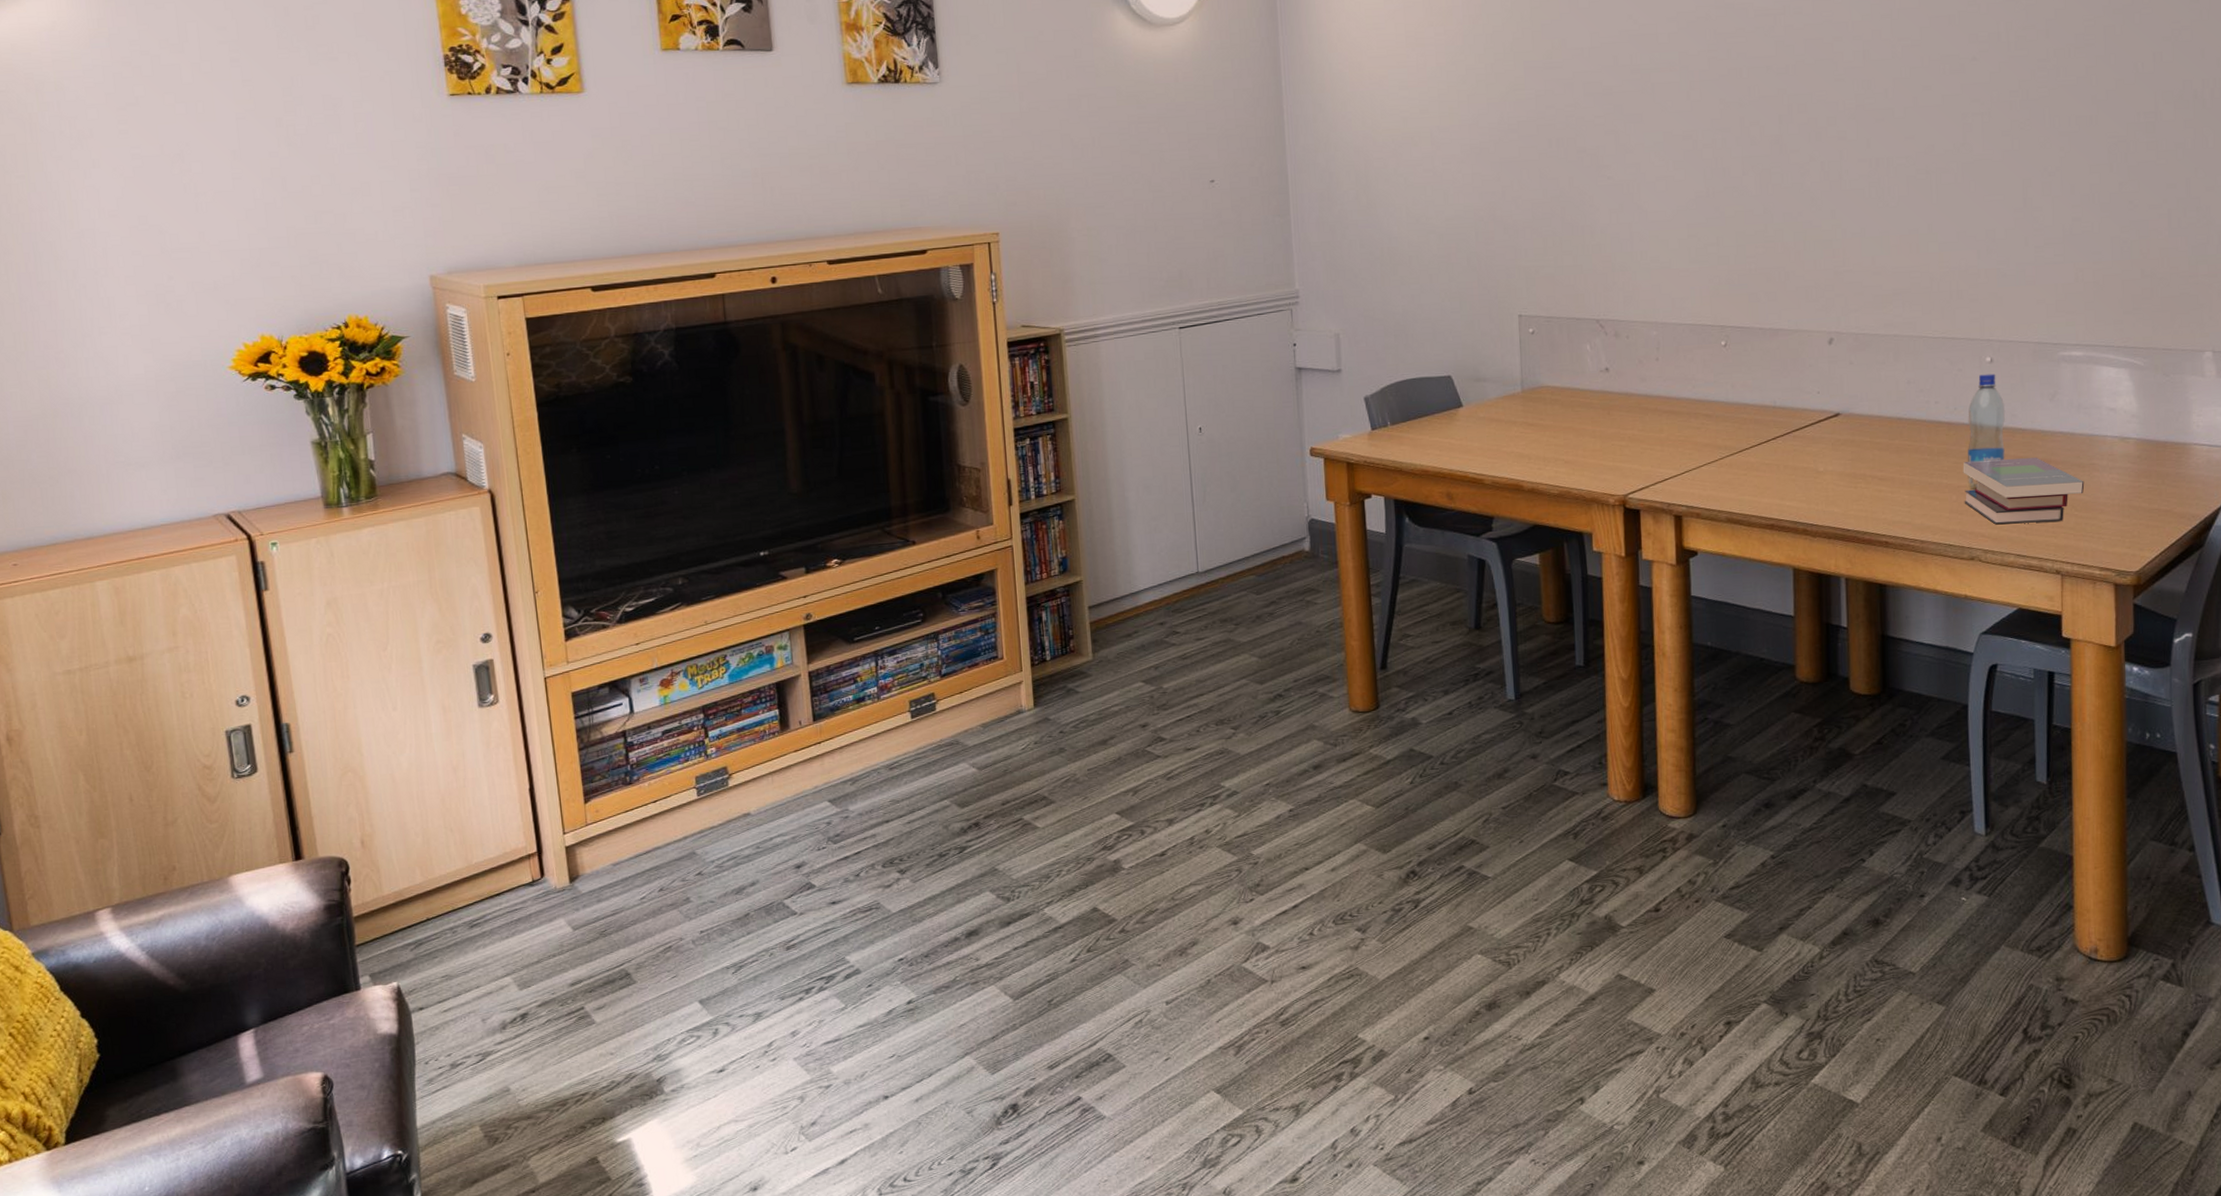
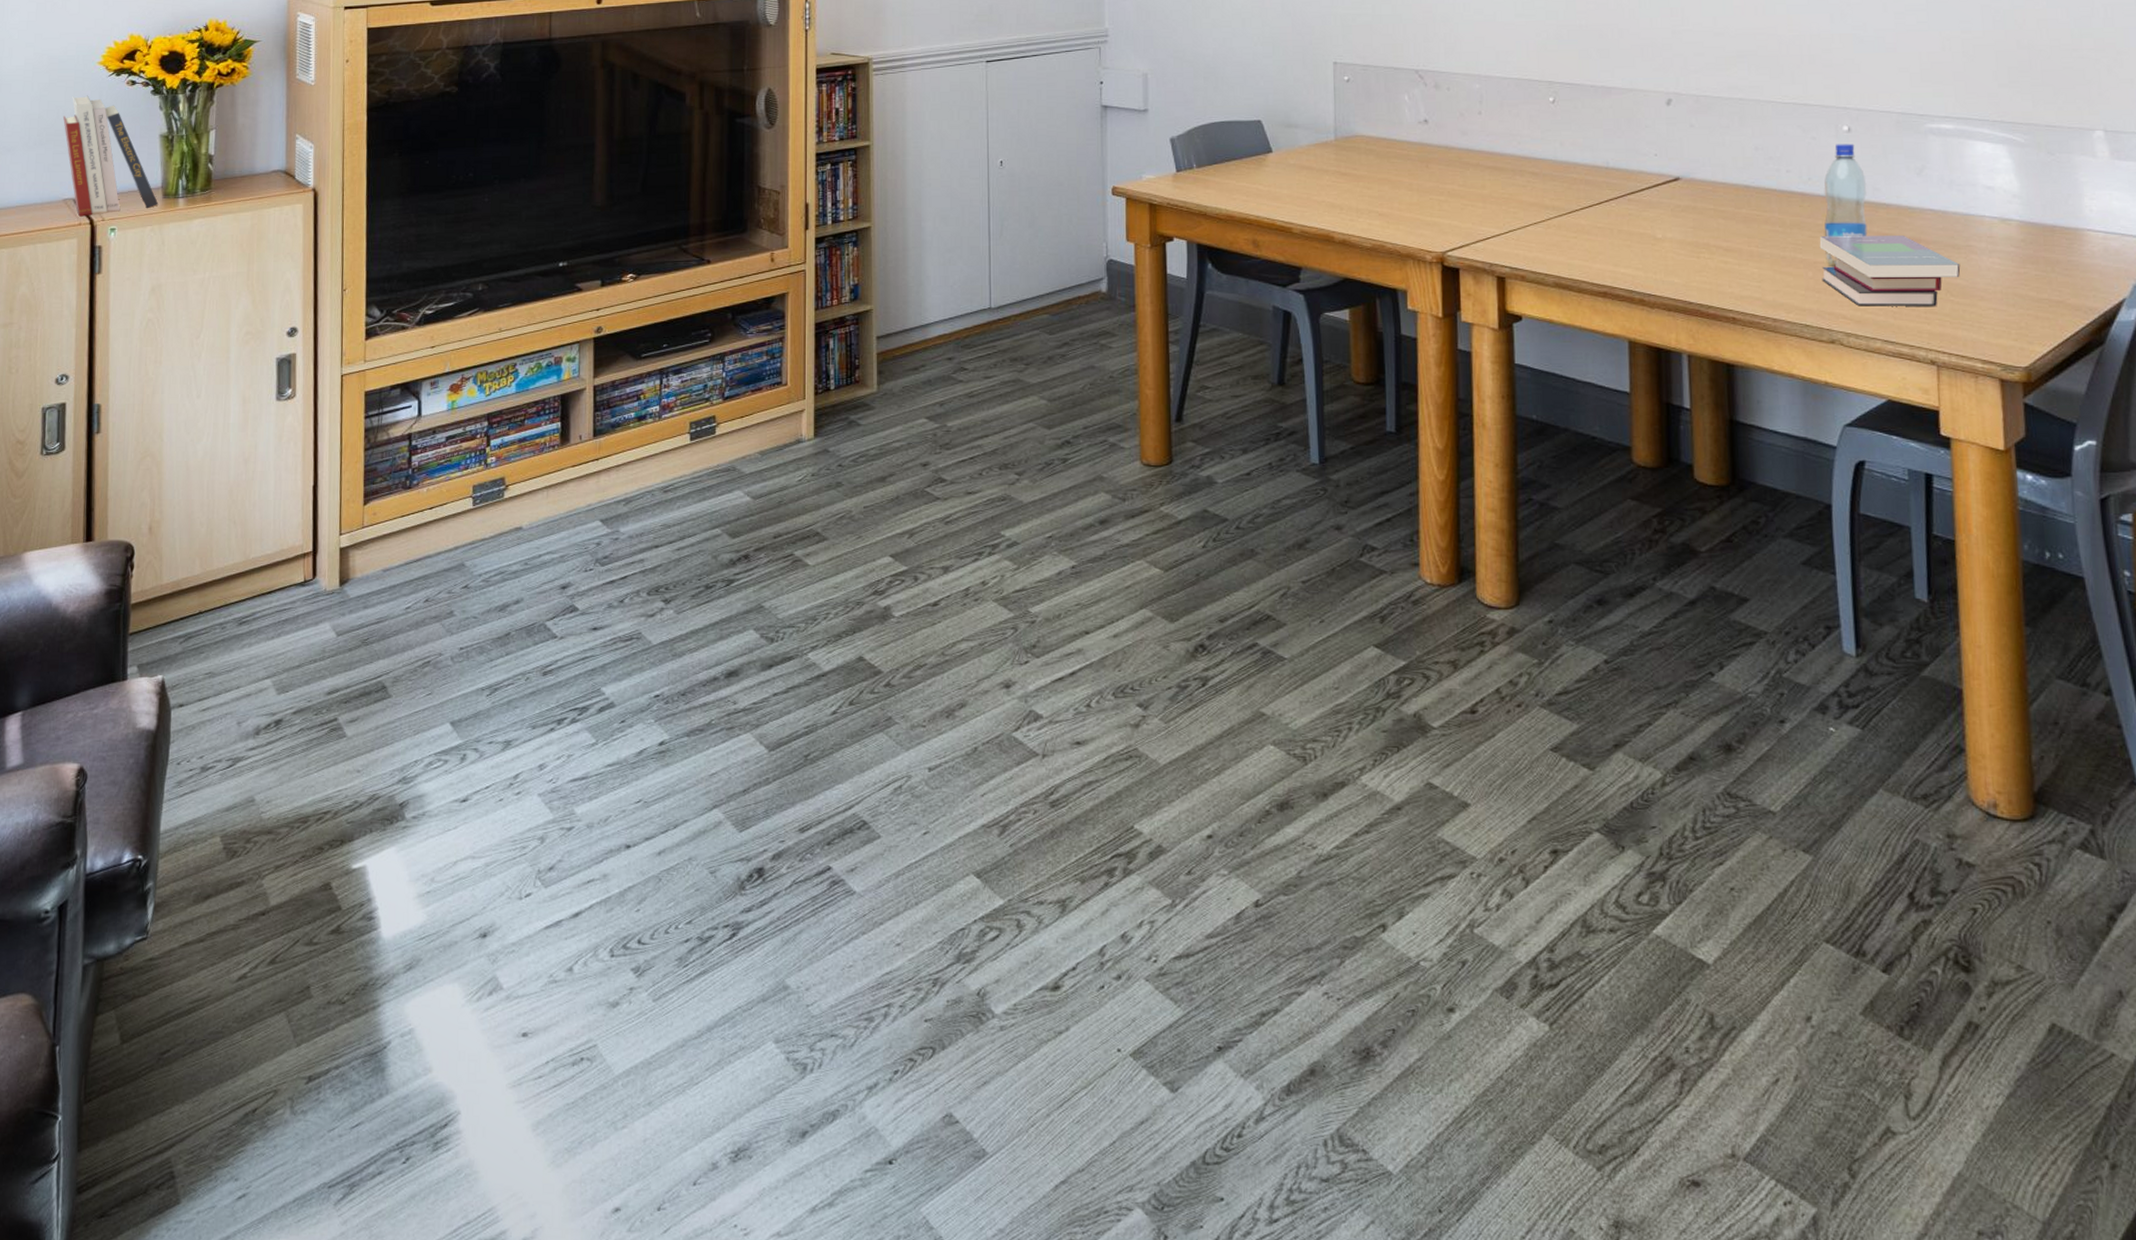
books: none [199,403,321,532] -> present [63,95,159,217]

